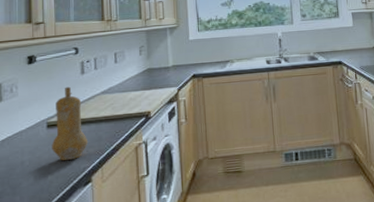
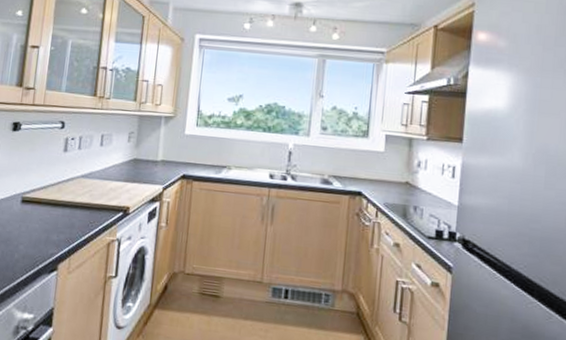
pepper mill: present [52,86,89,160] -> none [22,162,60,242]

